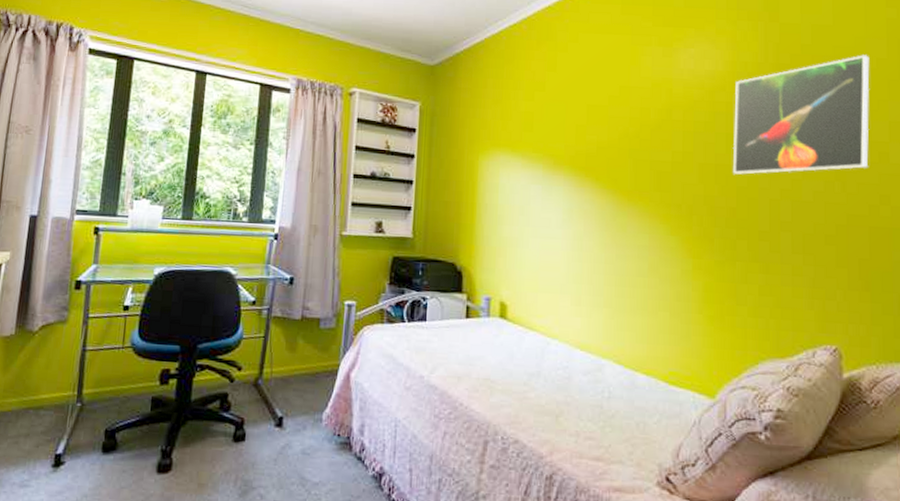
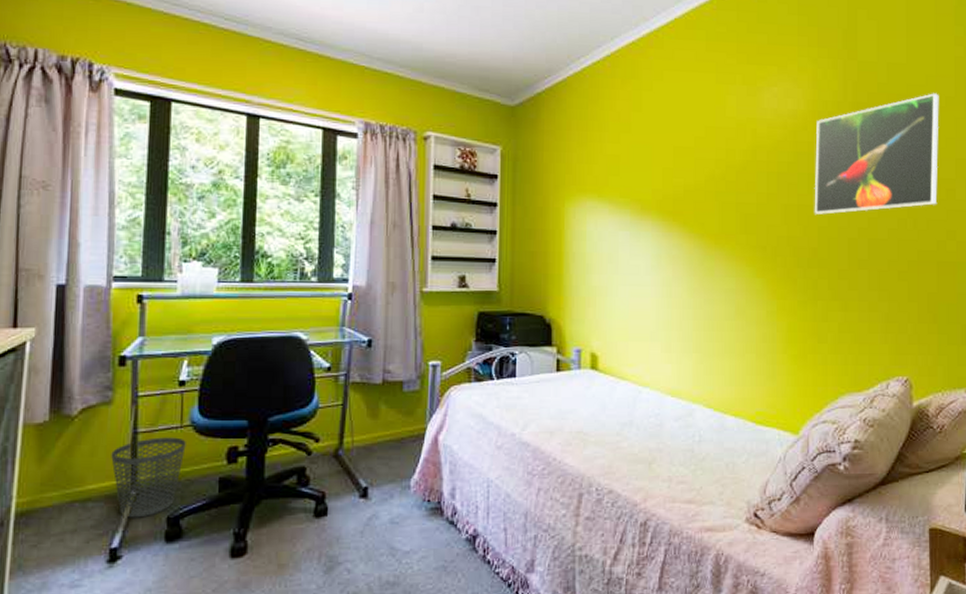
wastebasket: none [62,356,126,429] -> present [111,437,186,518]

